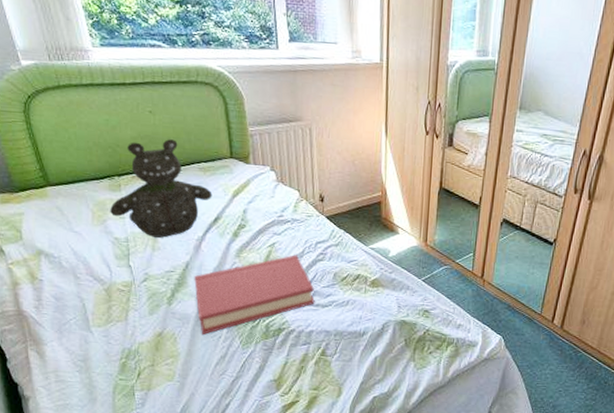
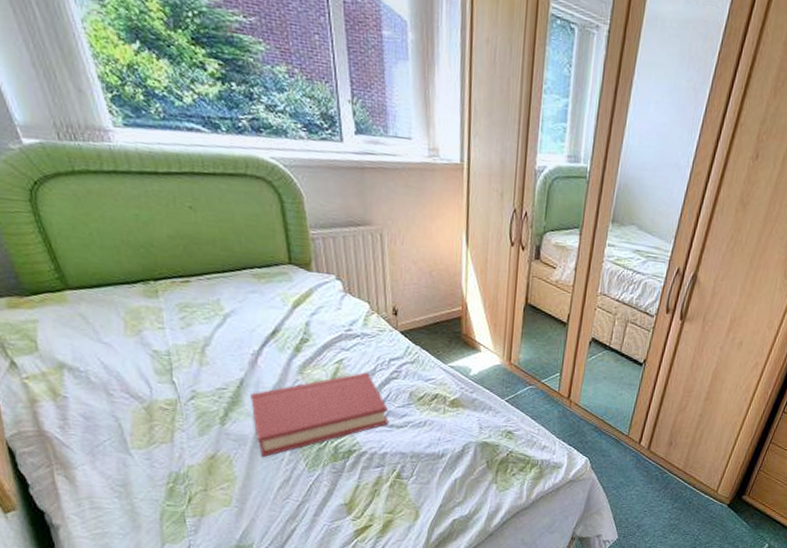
teddy bear: present [110,139,213,238] -> none [146,240,269,352]

